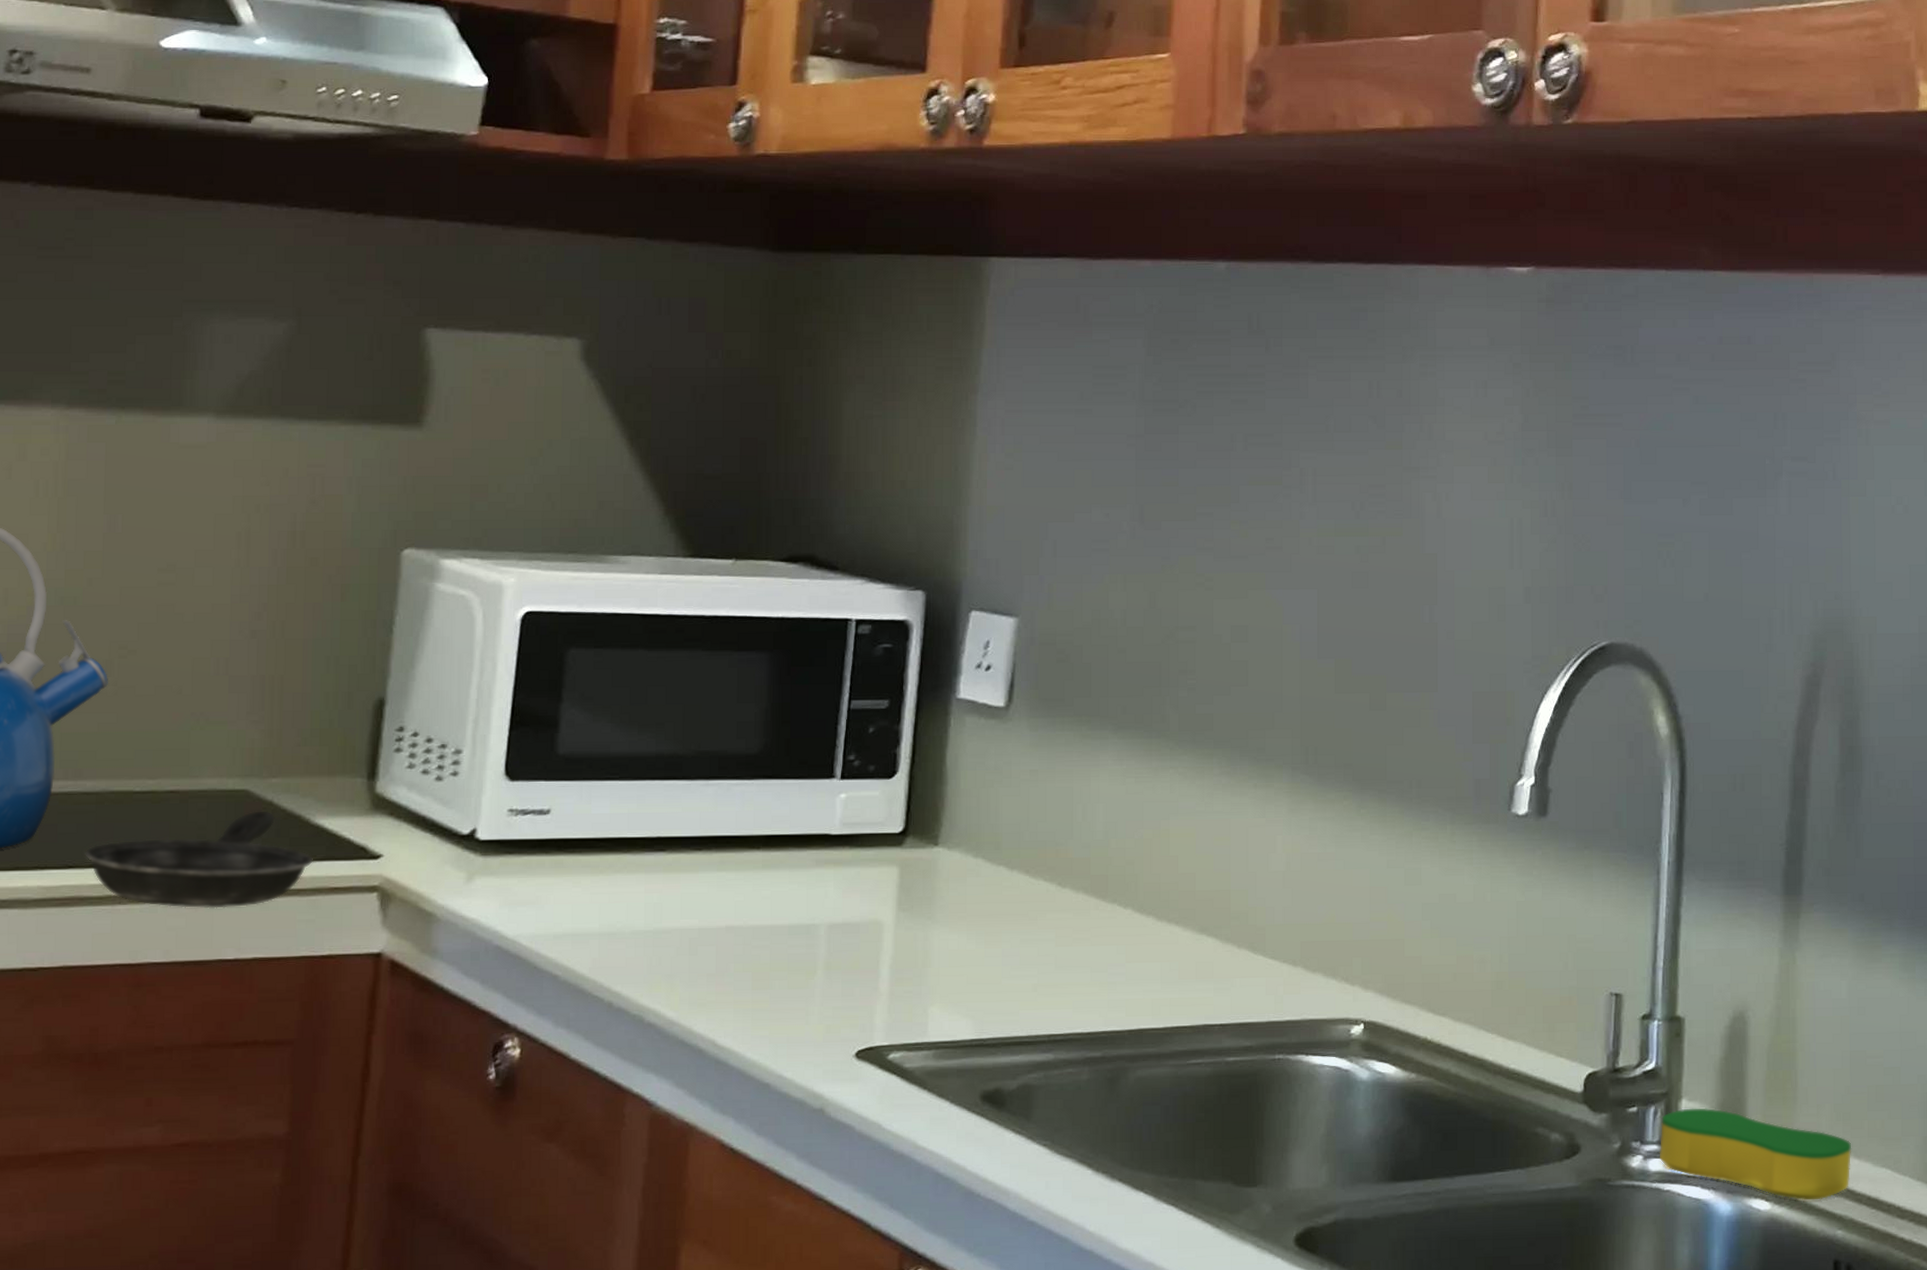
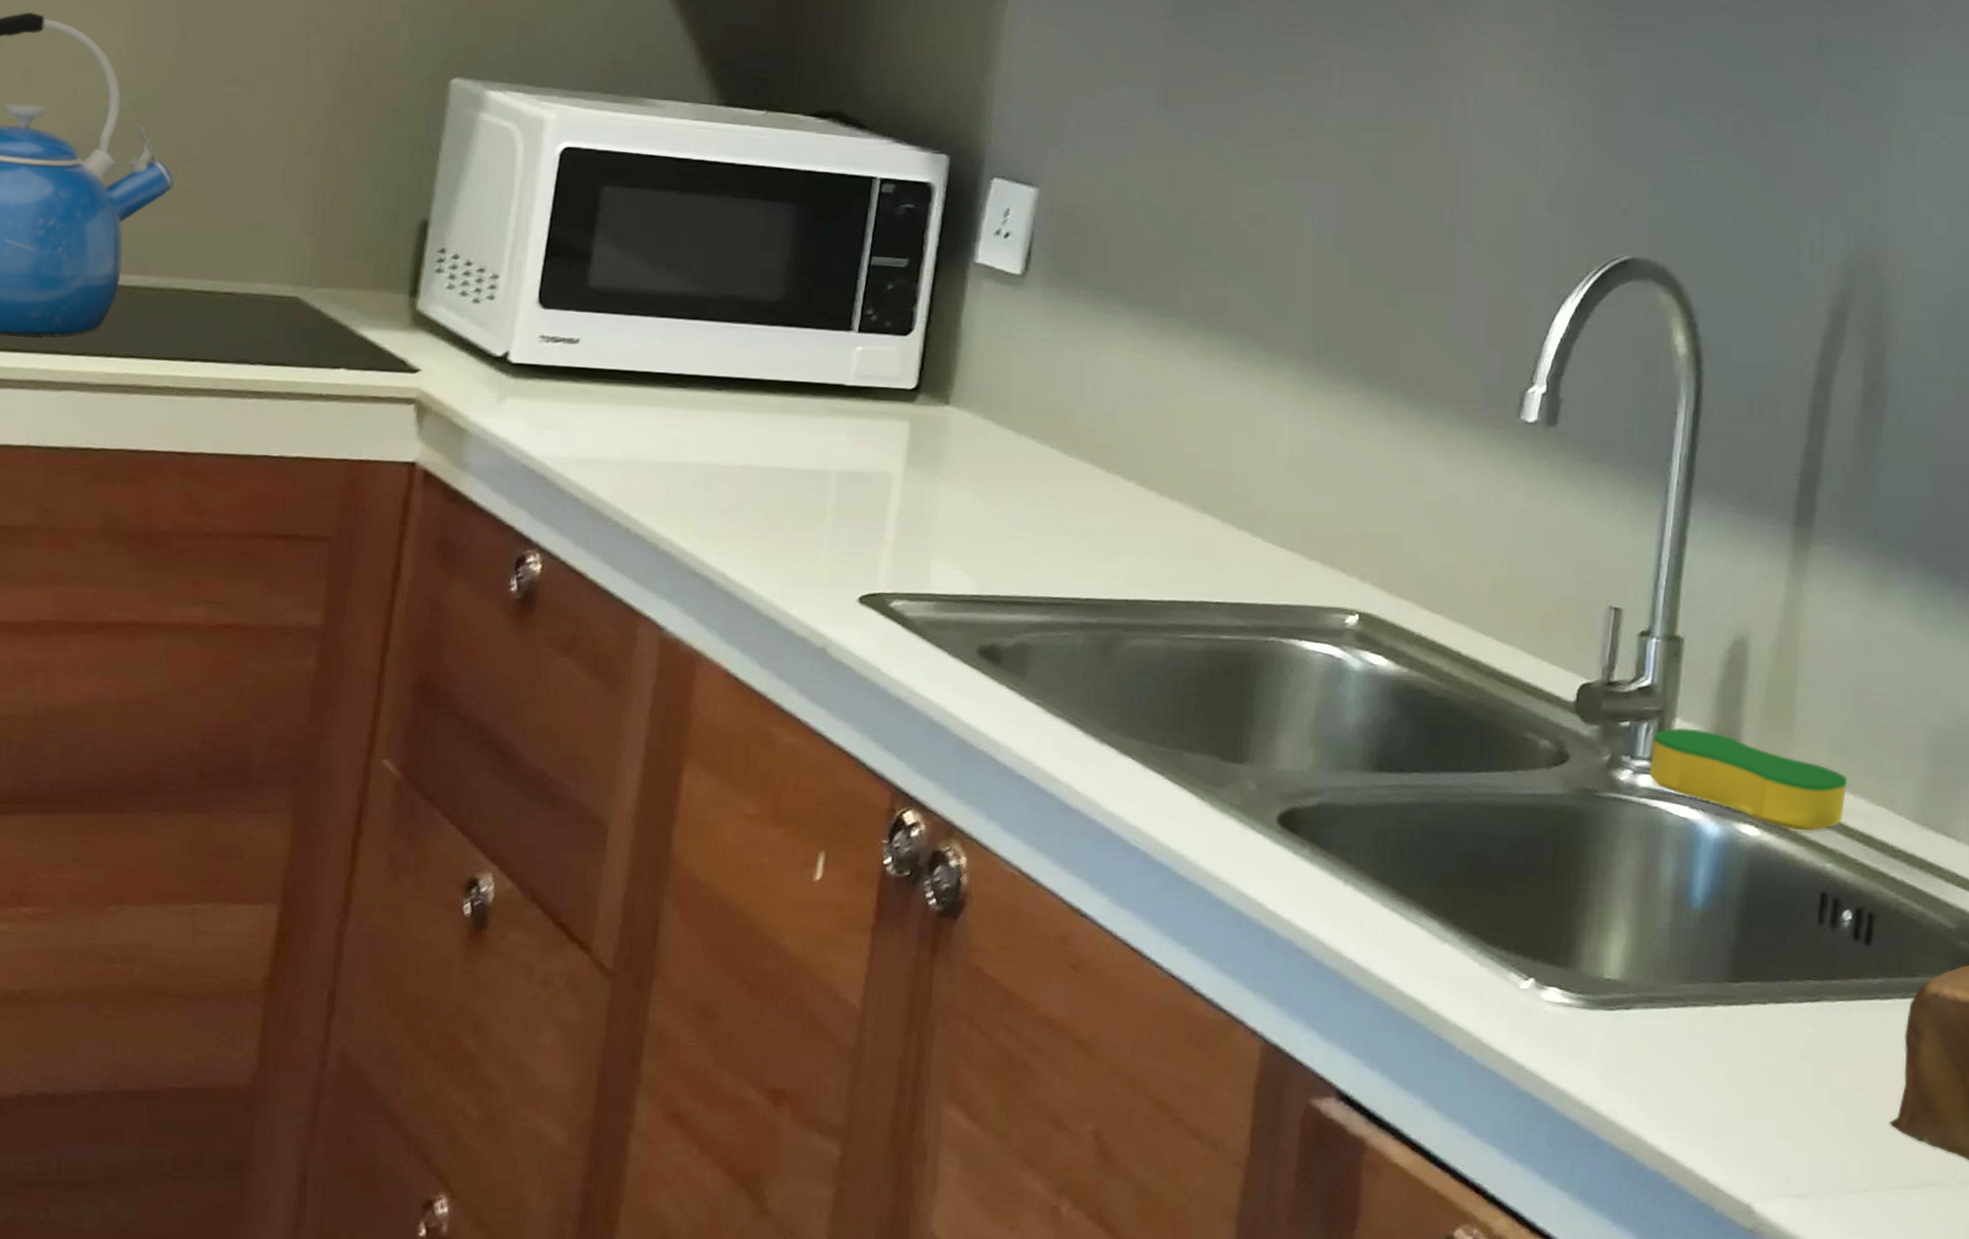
frying pan: present [85,810,313,909] -> none [146,317,356,408]

